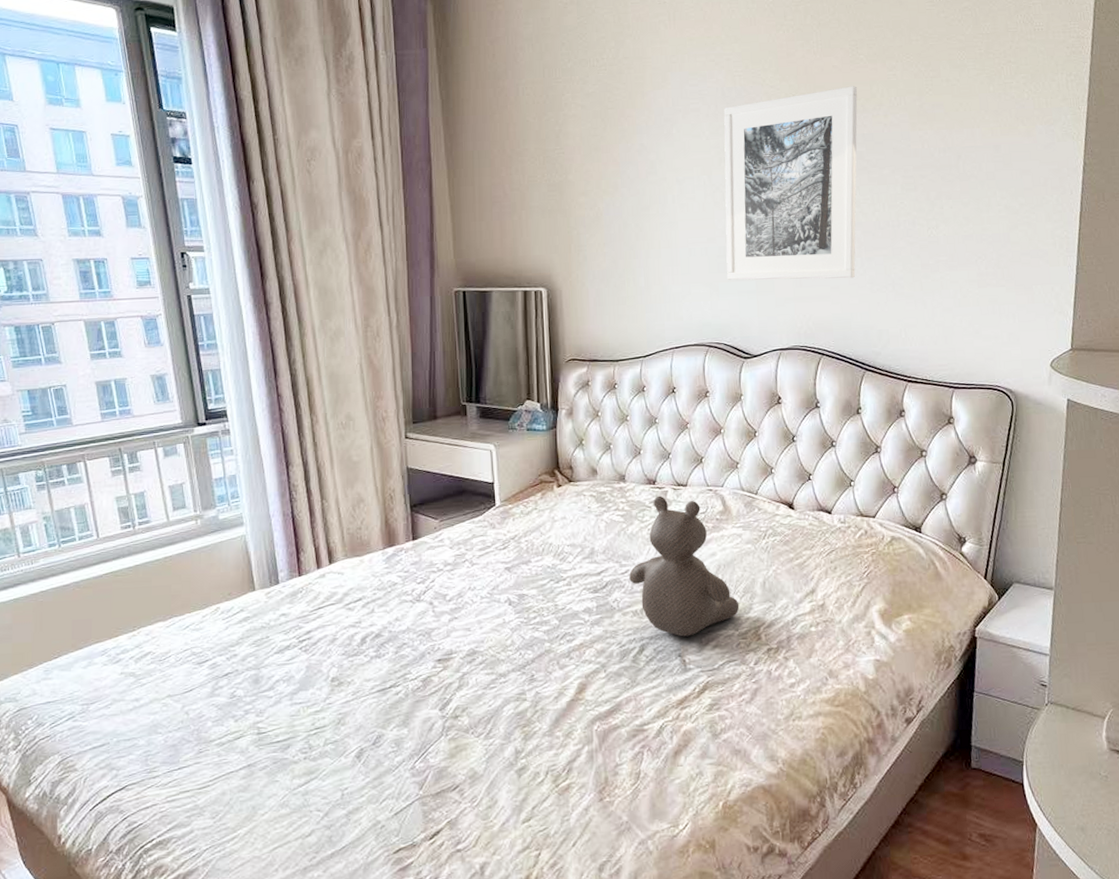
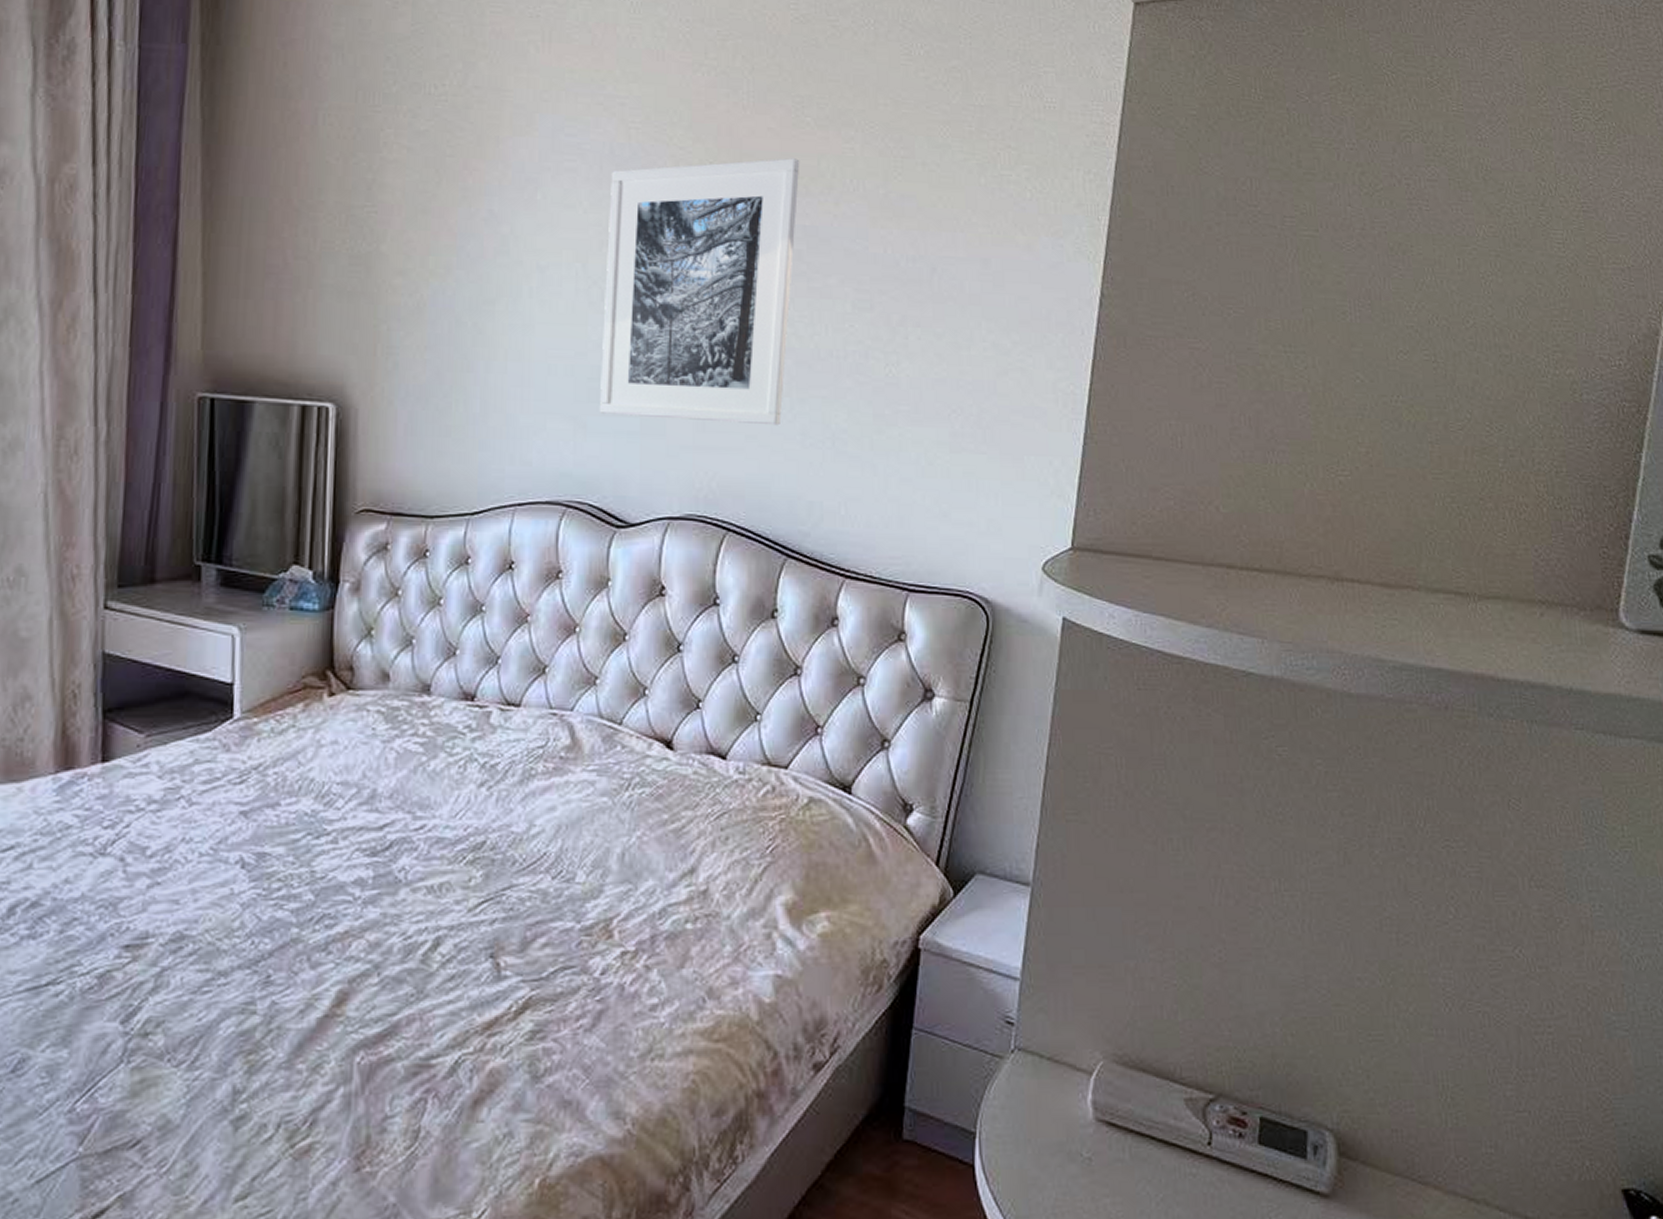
teddy bear: present [629,495,740,637] -> none [425,718,585,928]

